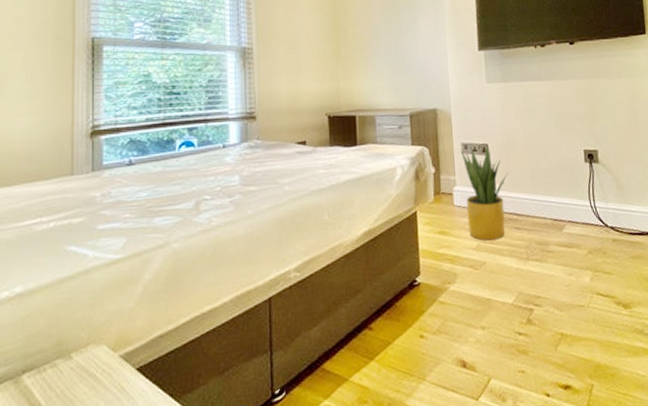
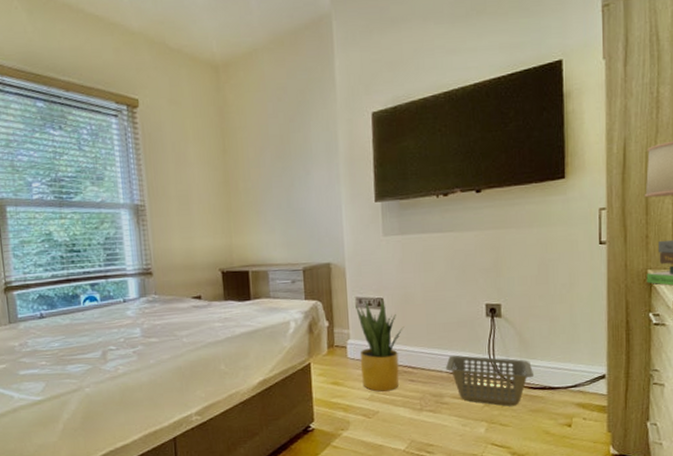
laundry basket: none [549,201,633,253] -> present [445,355,535,406]

